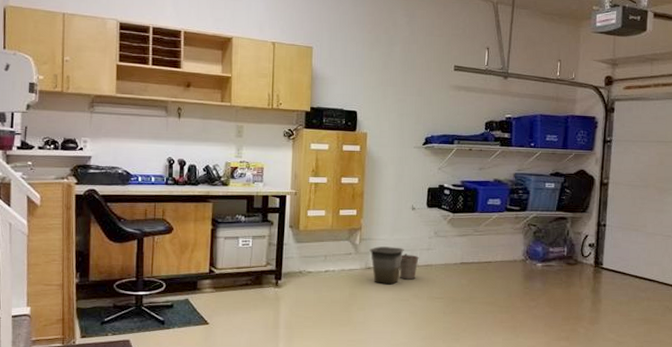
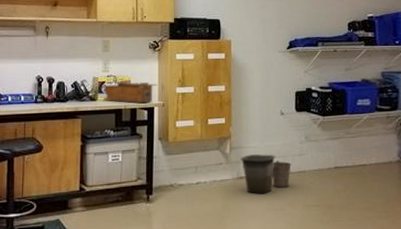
tool box: none [236,166,291,191] -> present [104,80,157,104]

